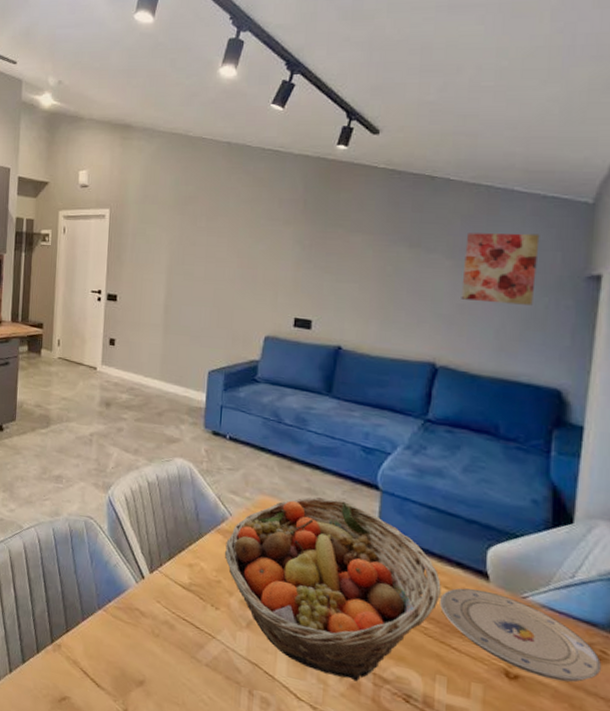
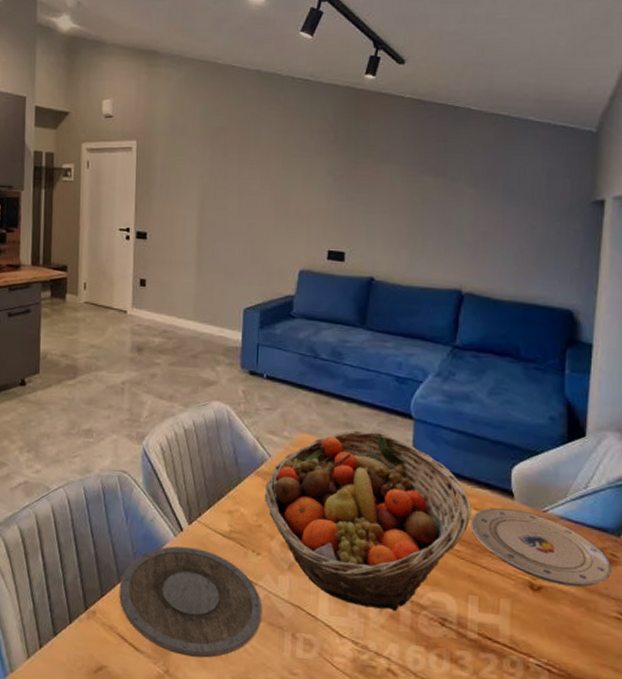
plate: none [83,592,220,703] -> present [119,546,262,658]
wall art: present [461,233,540,305] -> none [483,161,552,231]

